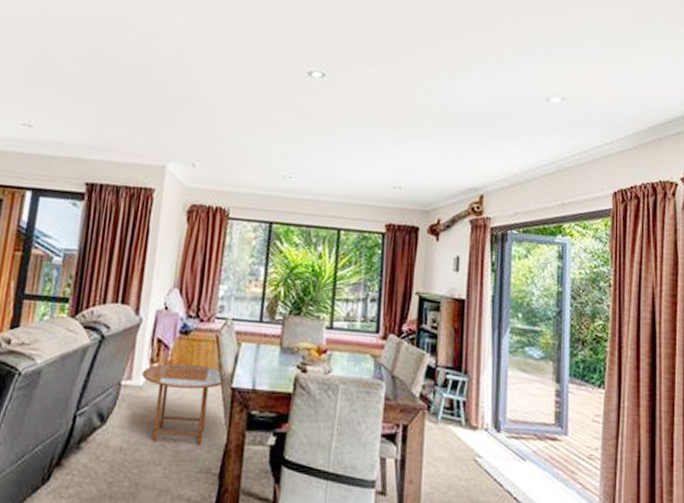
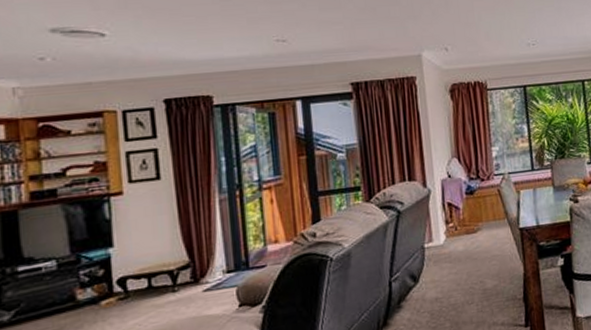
side table: present [142,363,224,446] -> none [441,216,513,287]

